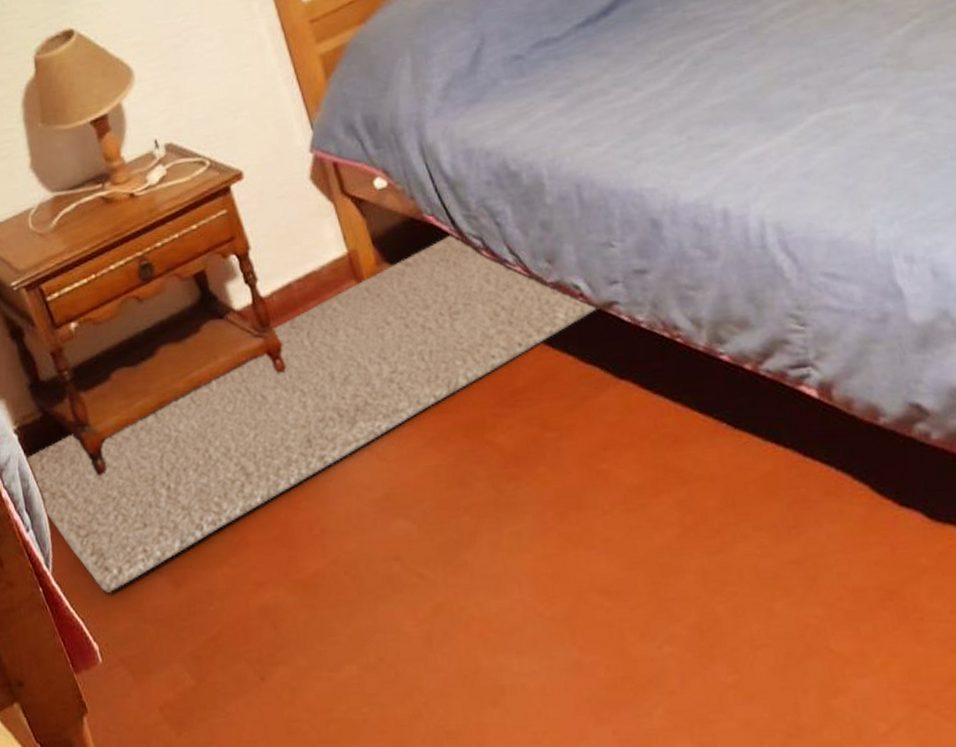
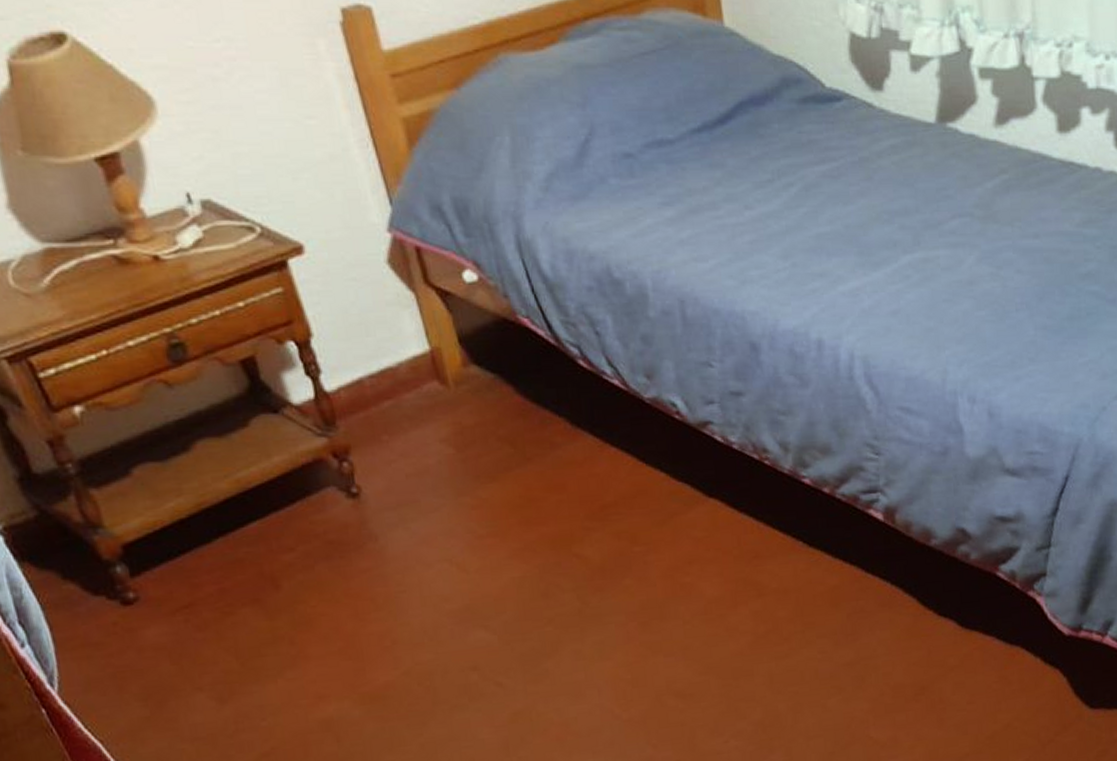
rug: present [25,235,599,594] -> none [16,340,694,713]

